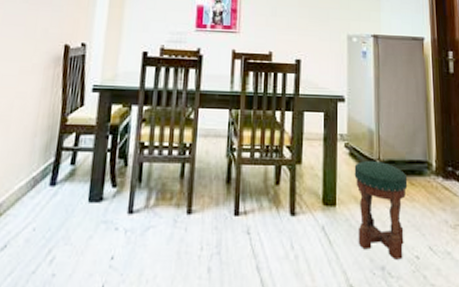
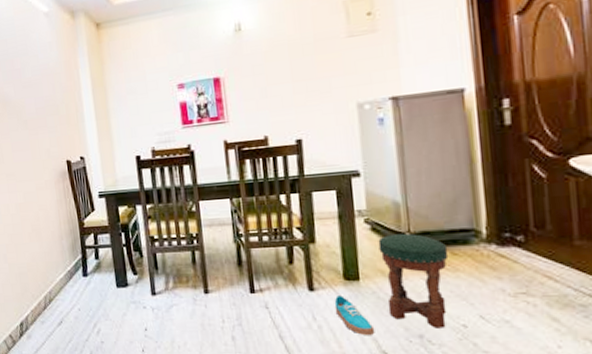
sneaker: none [312,222,345,266] -> present [334,295,375,335]

